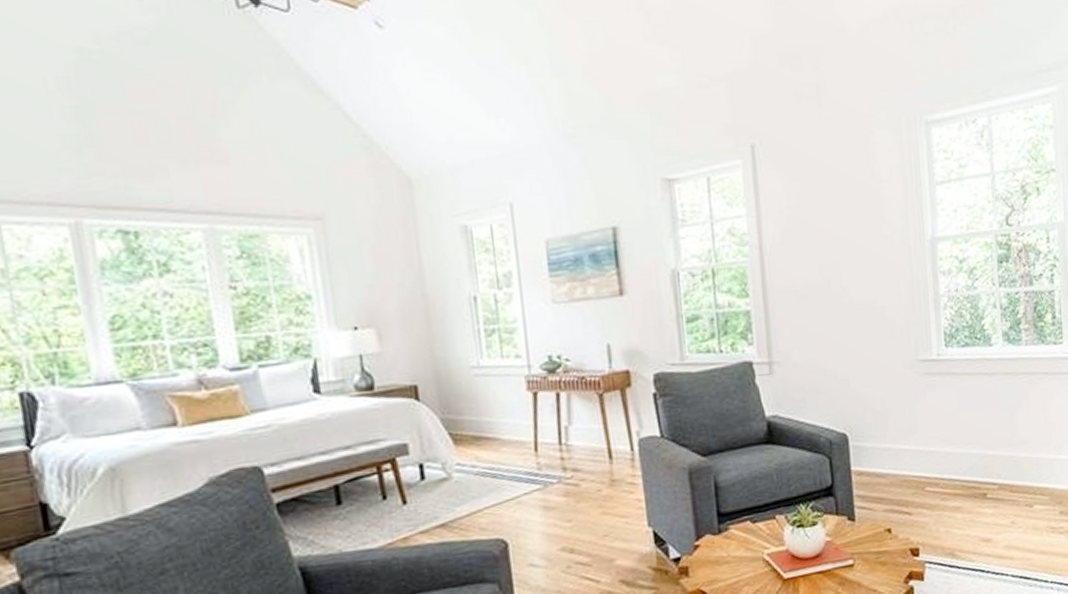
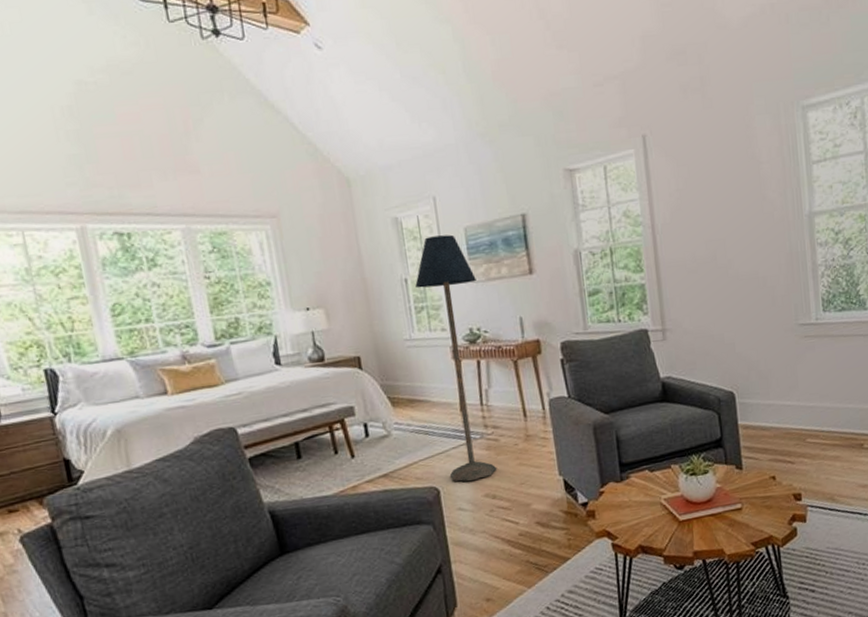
floor lamp: none [486,247,577,533] -> present [415,234,497,482]

